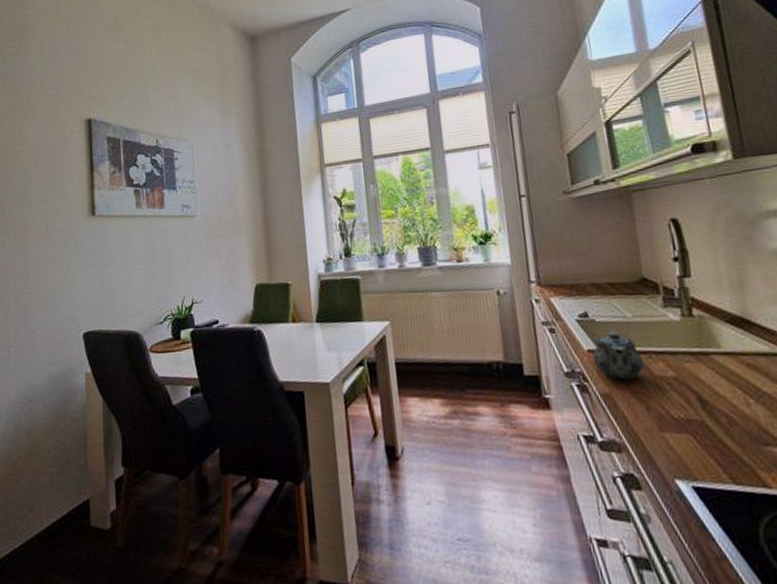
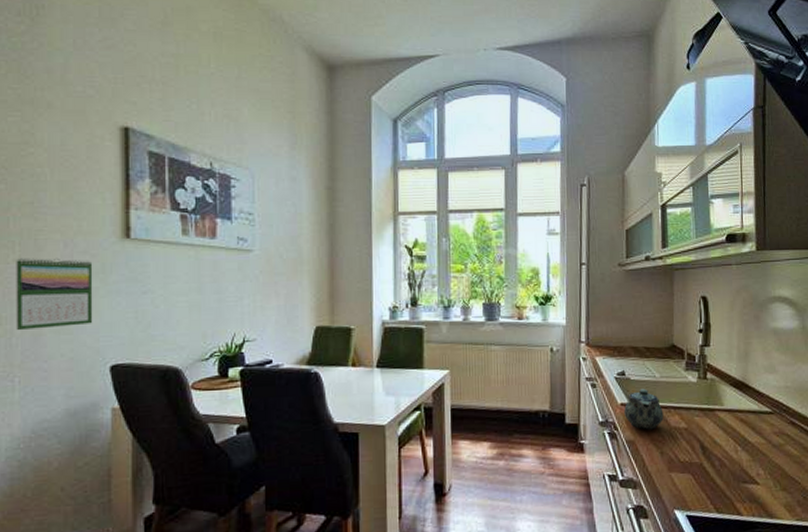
calendar: none [10,238,69,306] -> present [16,257,93,331]

